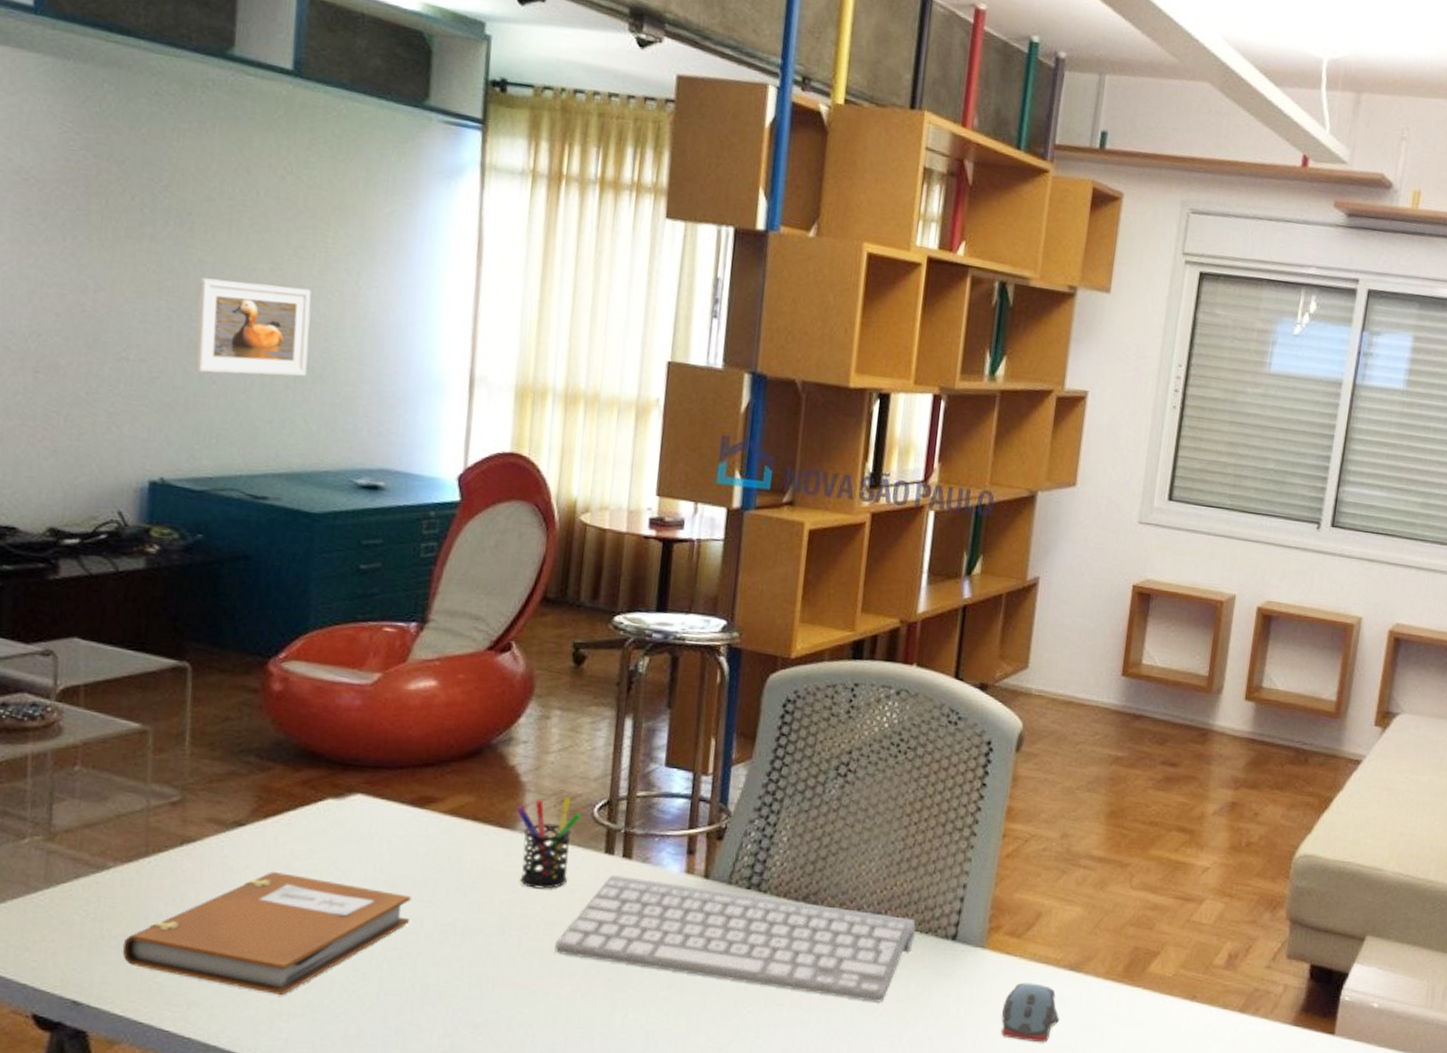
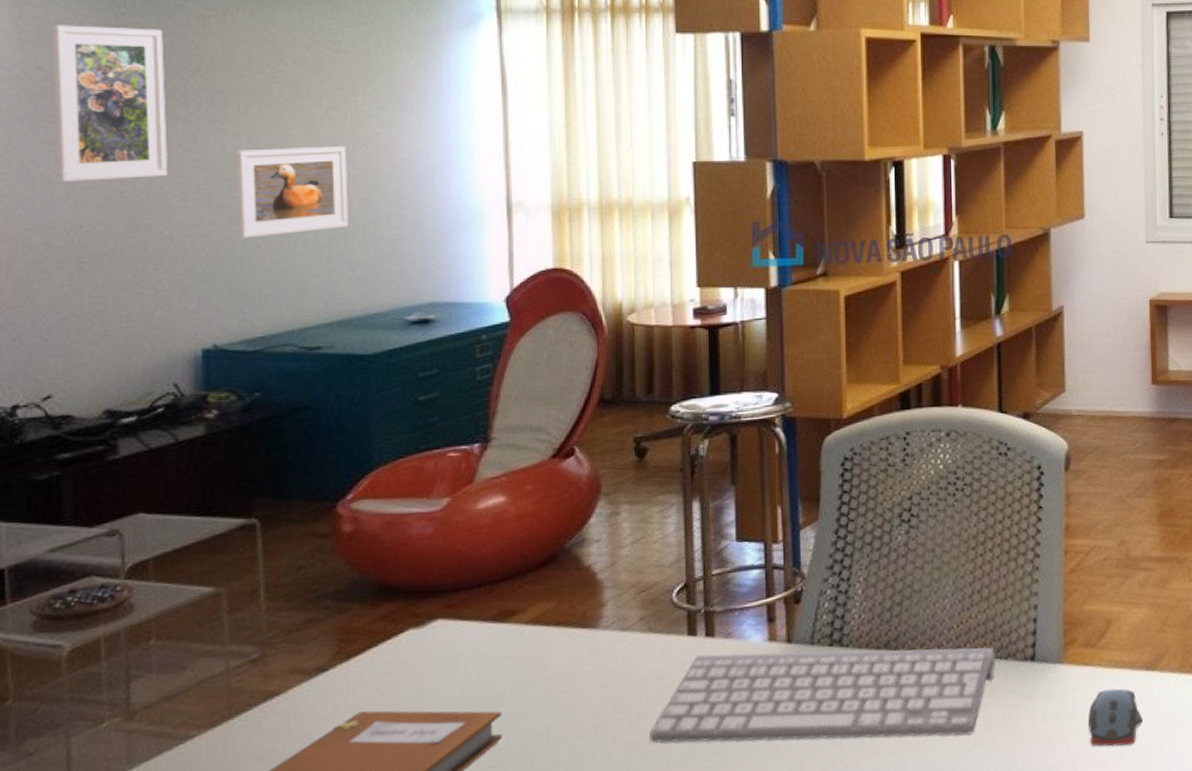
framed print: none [19,116,136,295] -> present [52,25,168,182]
pen holder: present [516,797,581,890] -> none [596,587,660,683]

